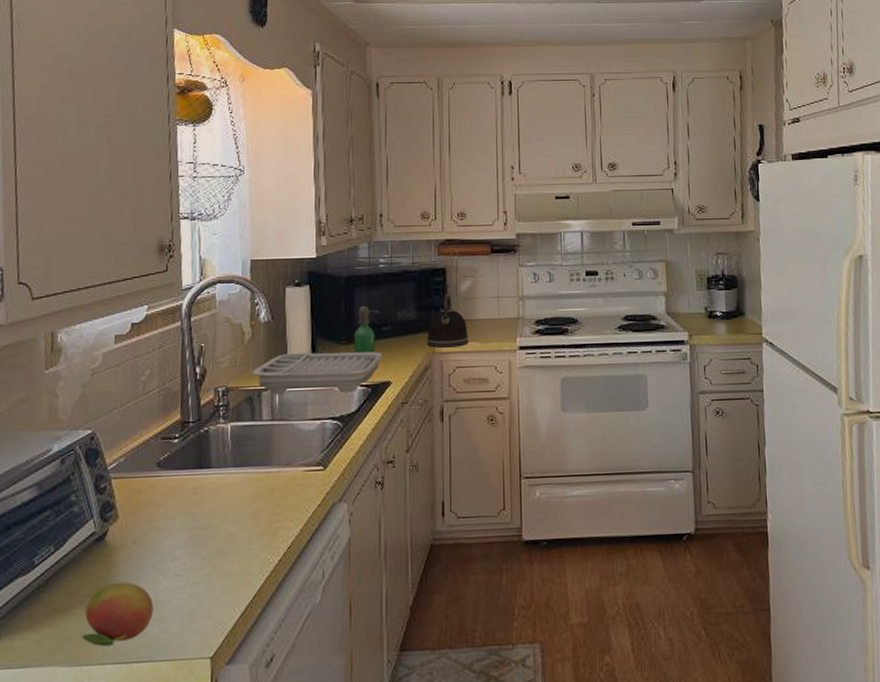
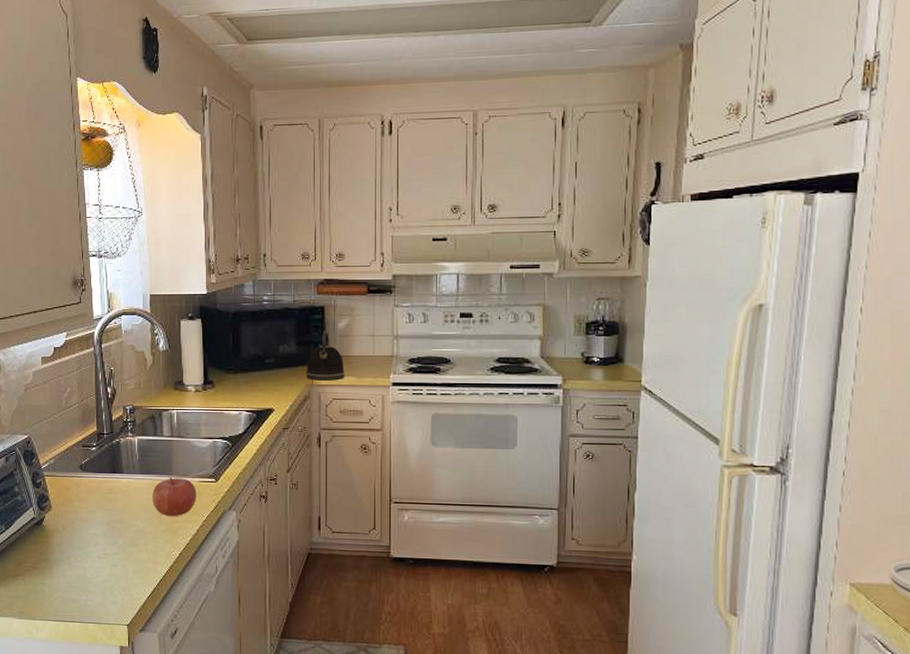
fruit: present [81,581,154,647] -> none [29,558,82,607]
fruit: none [246,468,301,515] -> present [151,478,196,516]
dish rack: present [252,352,384,395] -> none [153,379,267,416]
soap dispenser: present [353,306,379,354] -> none [240,340,263,383]

